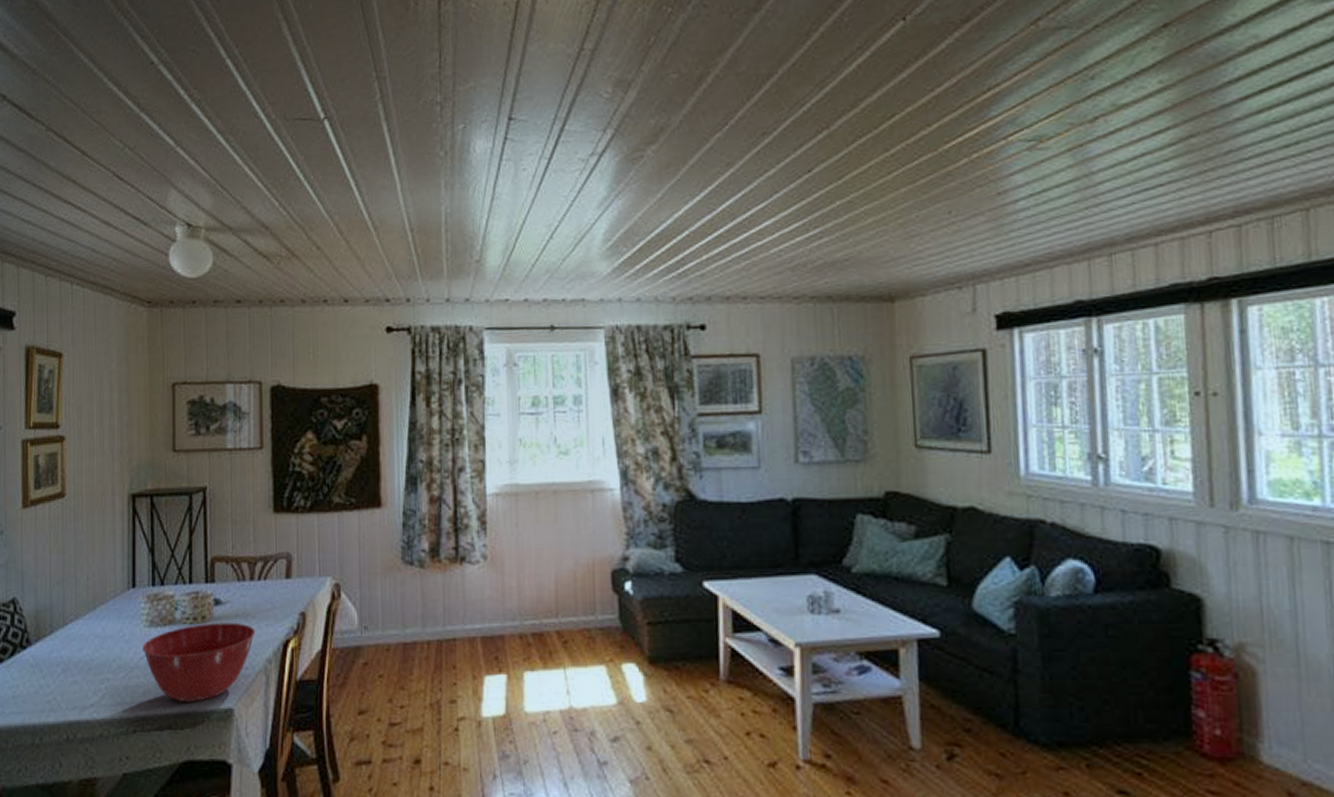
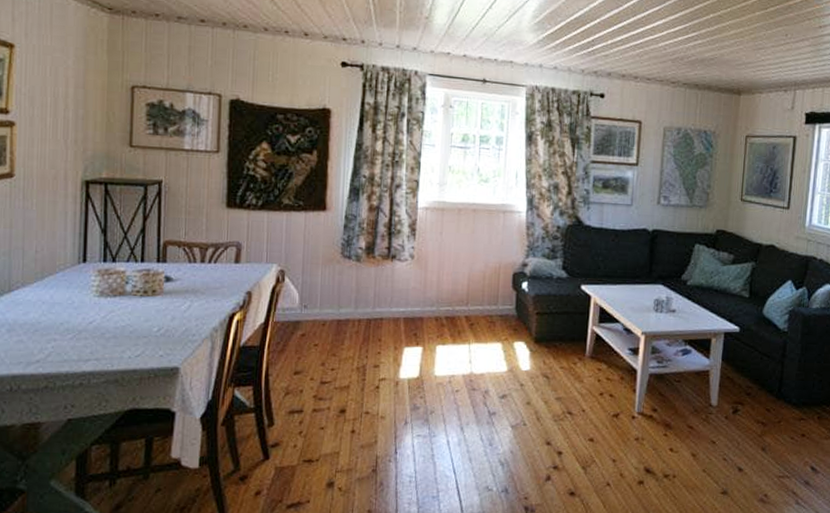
mixing bowl: present [142,622,256,702] -> none [91,296,204,361]

